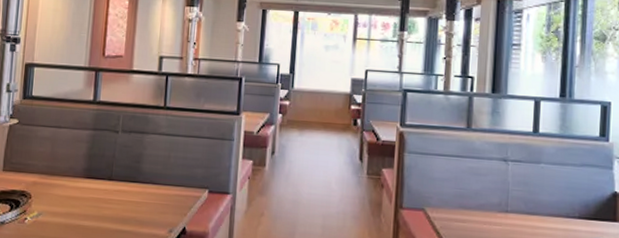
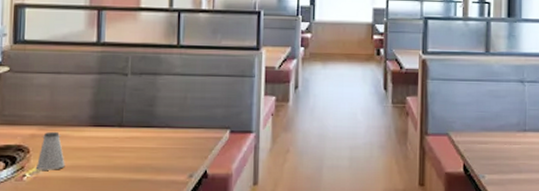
saltshaker: none [36,180,61,216] -> present [37,131,65,170]

